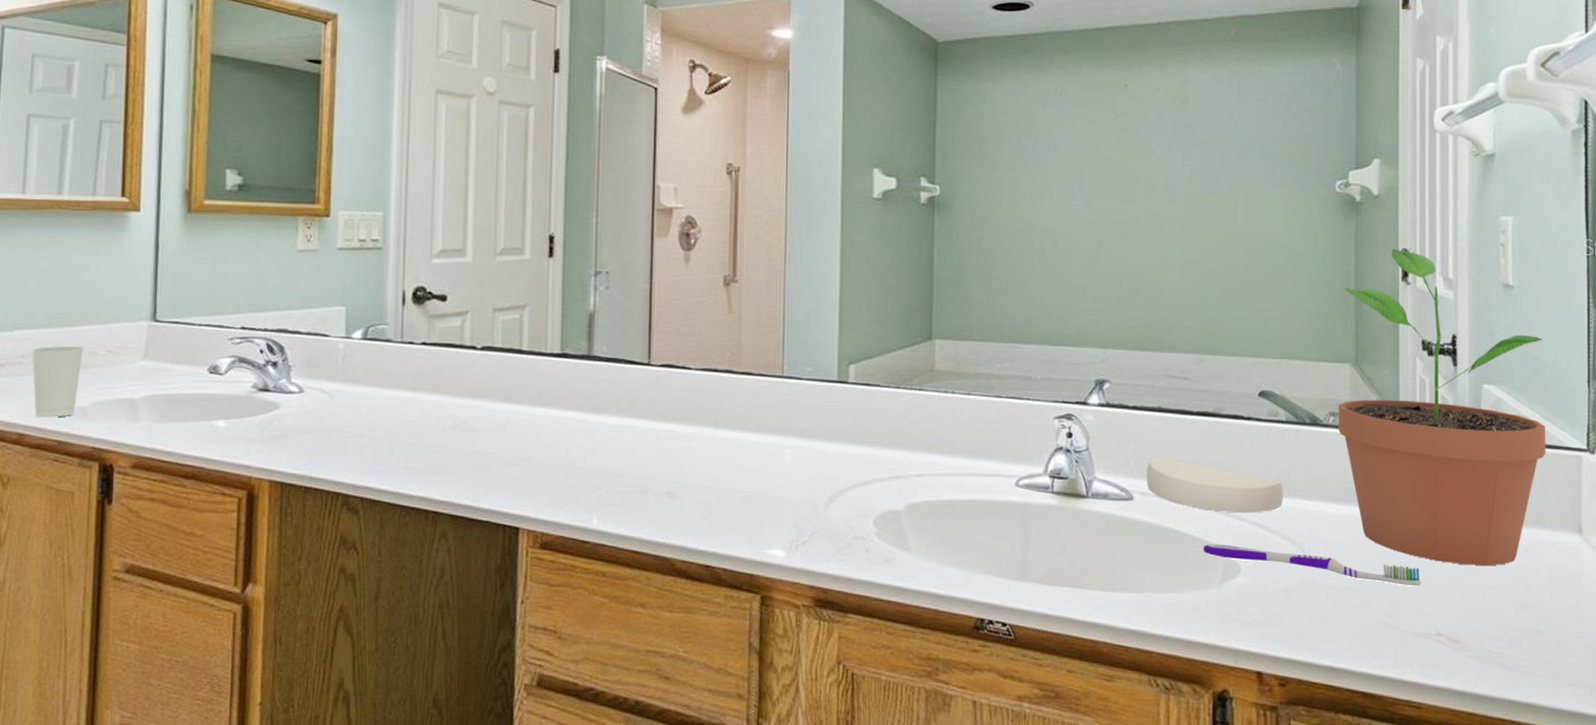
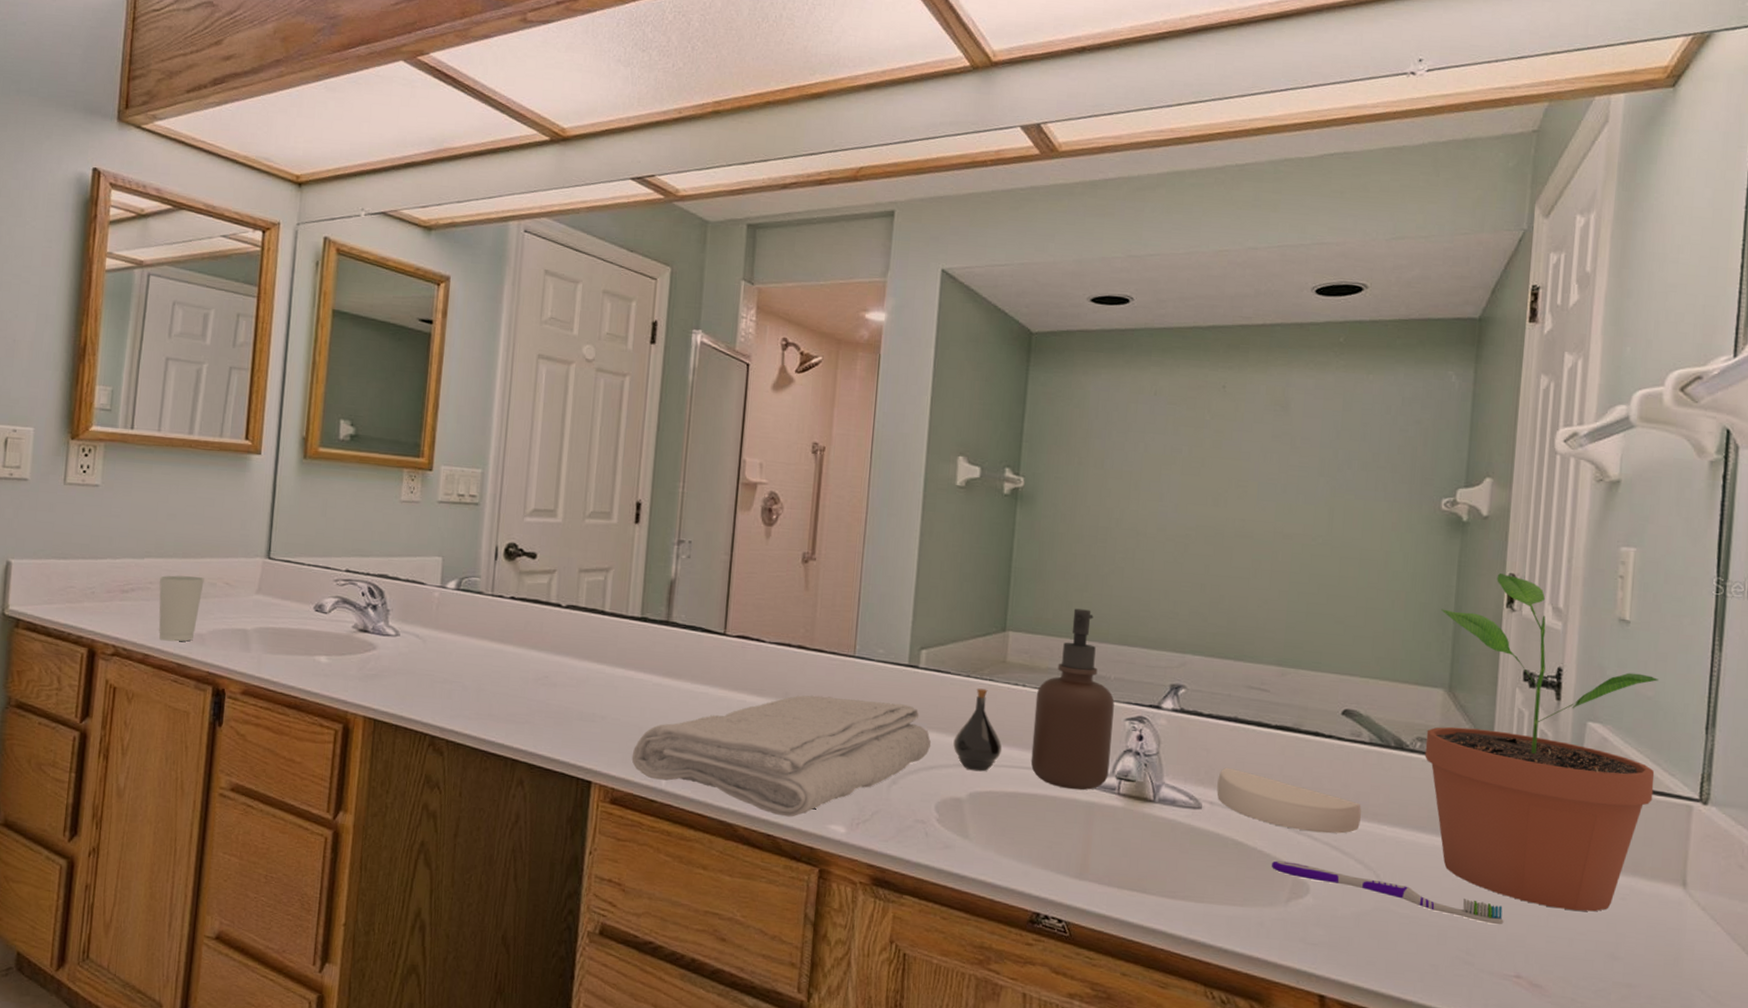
towel: none [560,419,866,545] -> present [631,695,932,817]
perfume bottle: none [887,399,936,482] -> present [953,688,1003,772]
soap dispenser: none [965,312,1042,492] -> present [1030,608,1115,791]

